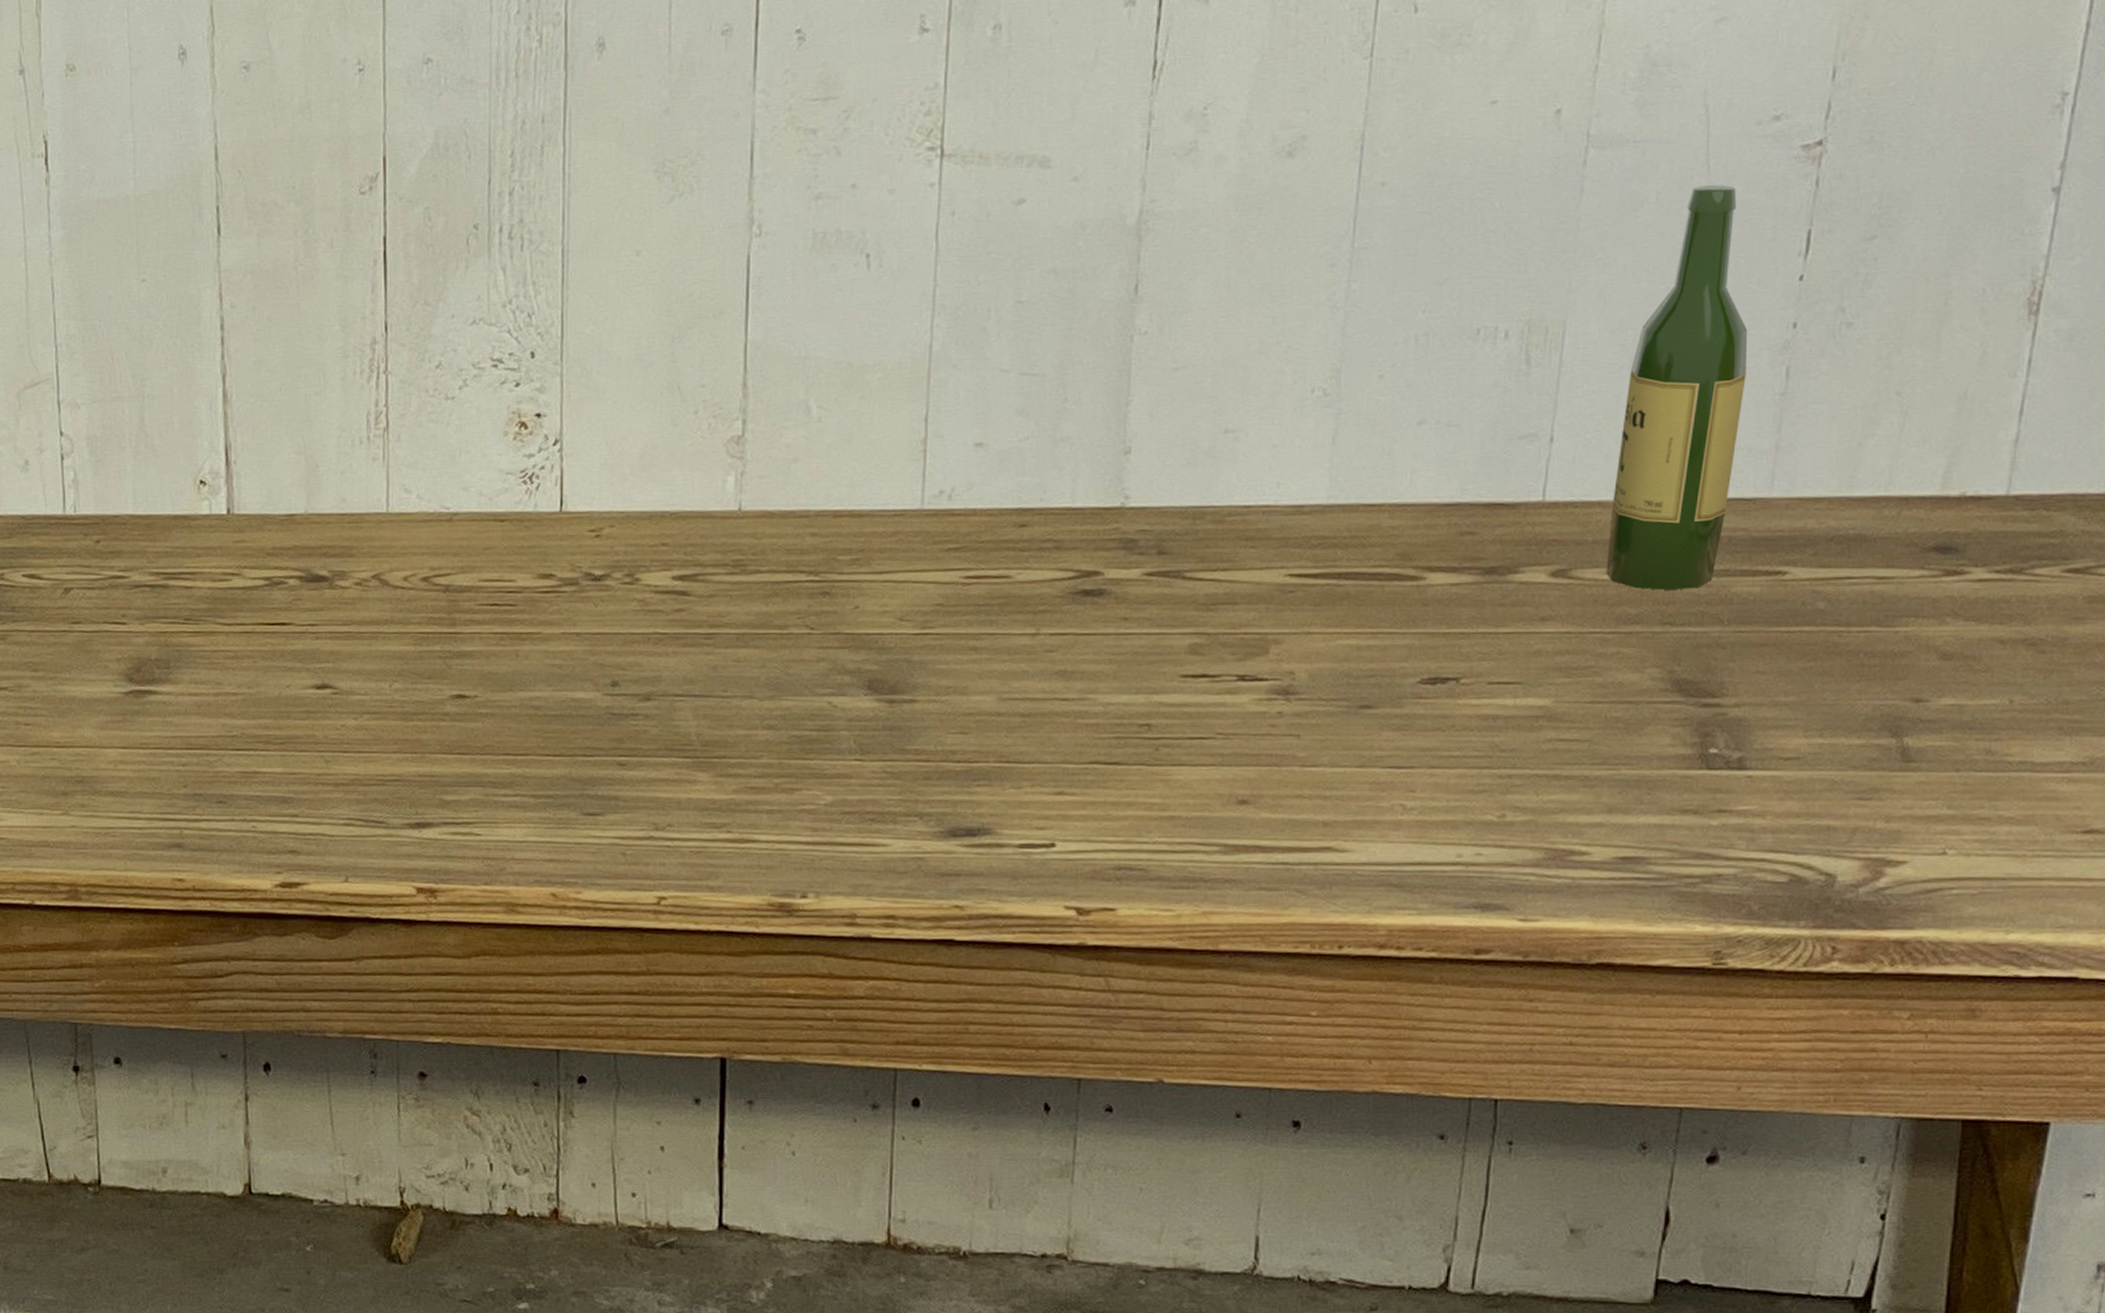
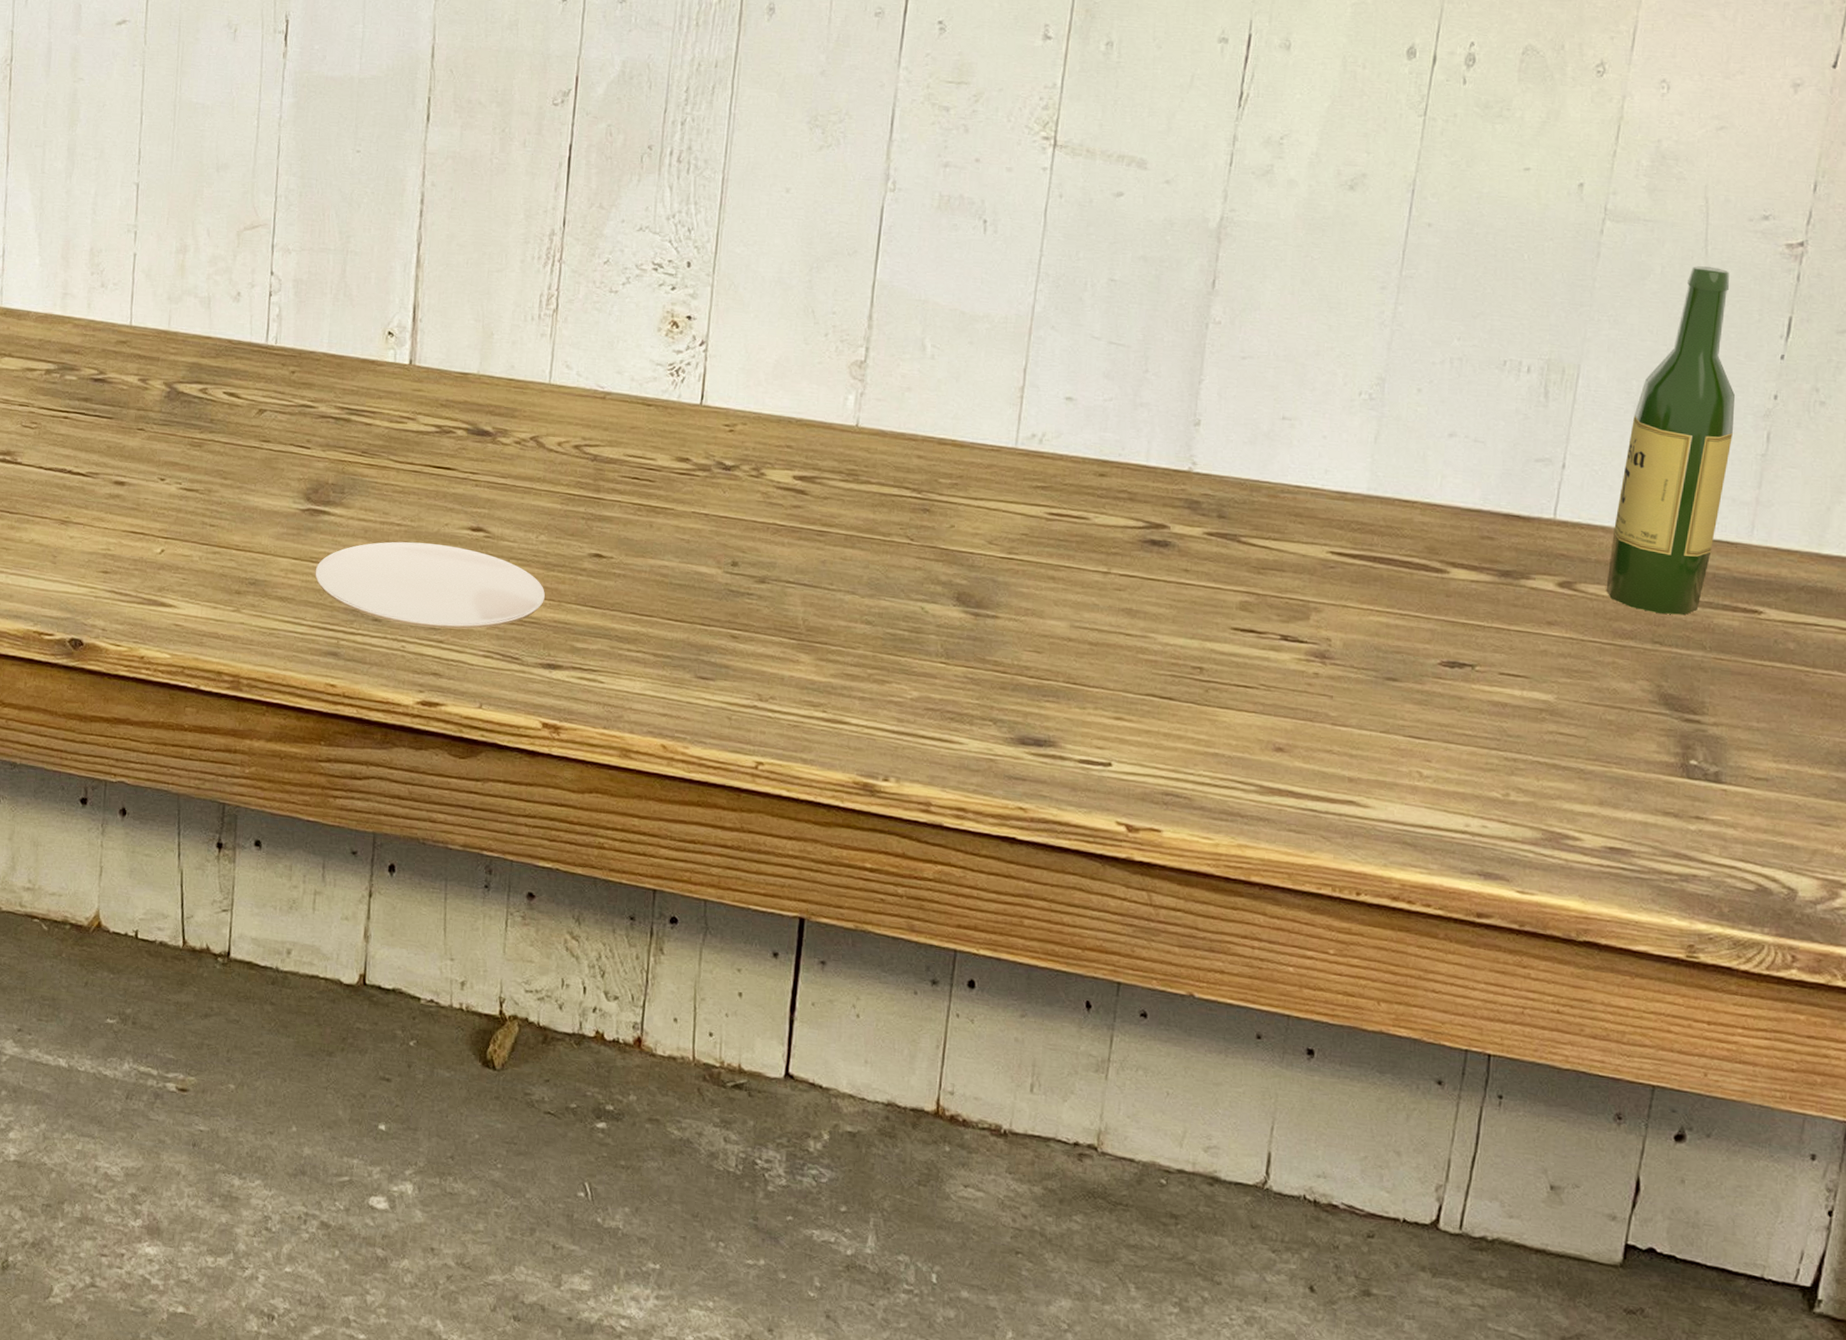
plate: none [147,709,407,803] -> present [315,541,546,629]

